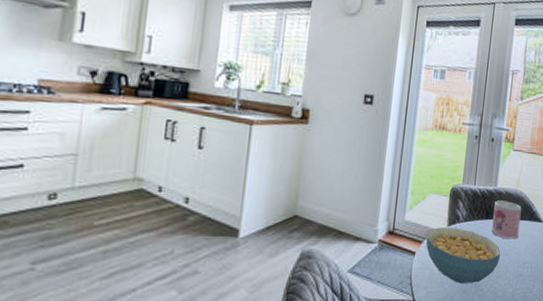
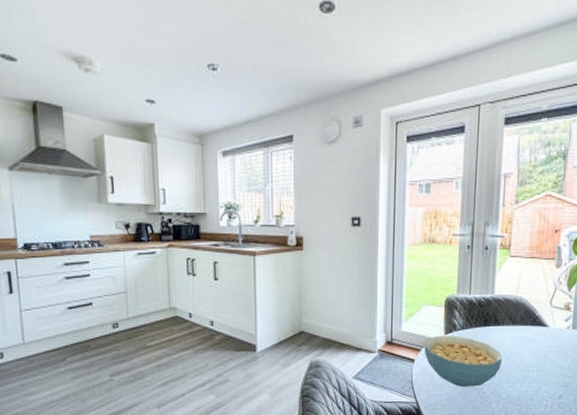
mug: present [492,200,522,240] -> none [491,307,523,345]

